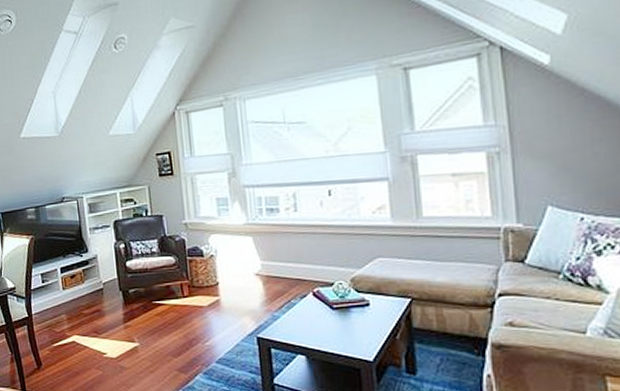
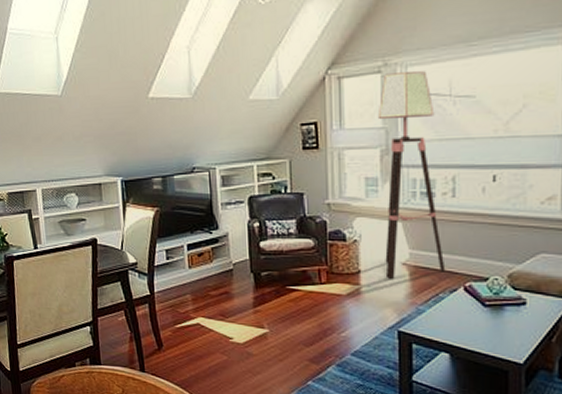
floor lamp: none [223,103,295,289] -> present [377,71,446,279]

